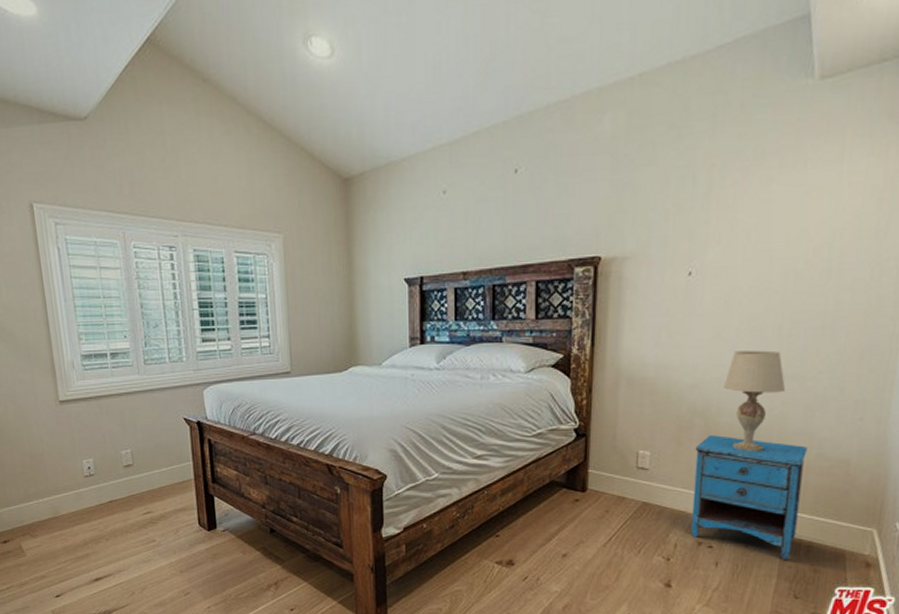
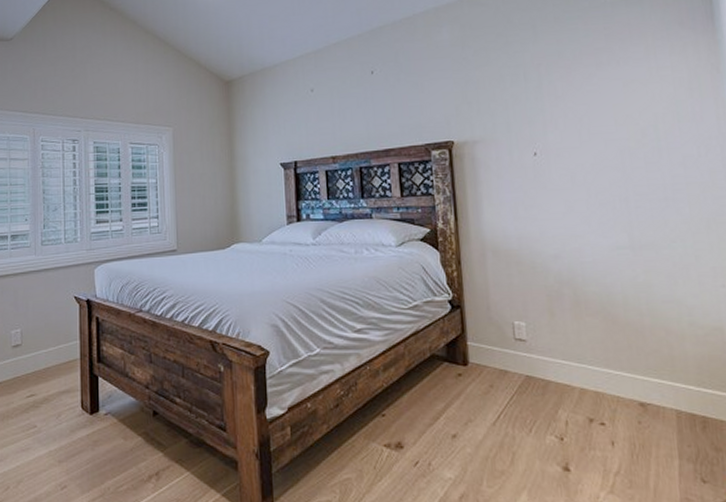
nightstand: present [690,435,807,561] -> none [568,304,688,439]
table lamp: present [723,350,785,452] -> none [584,221,643,321]

